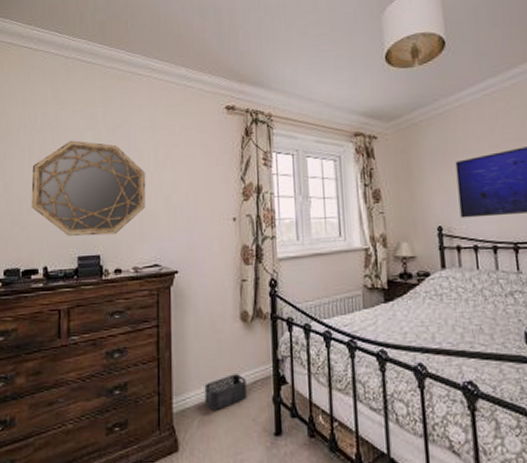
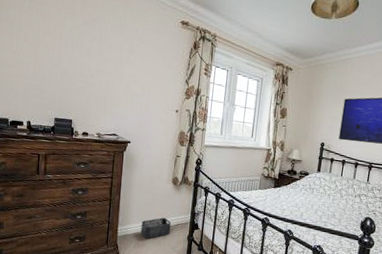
home mirror: present [31,140,146,236] -> none [18,24,113,106]

